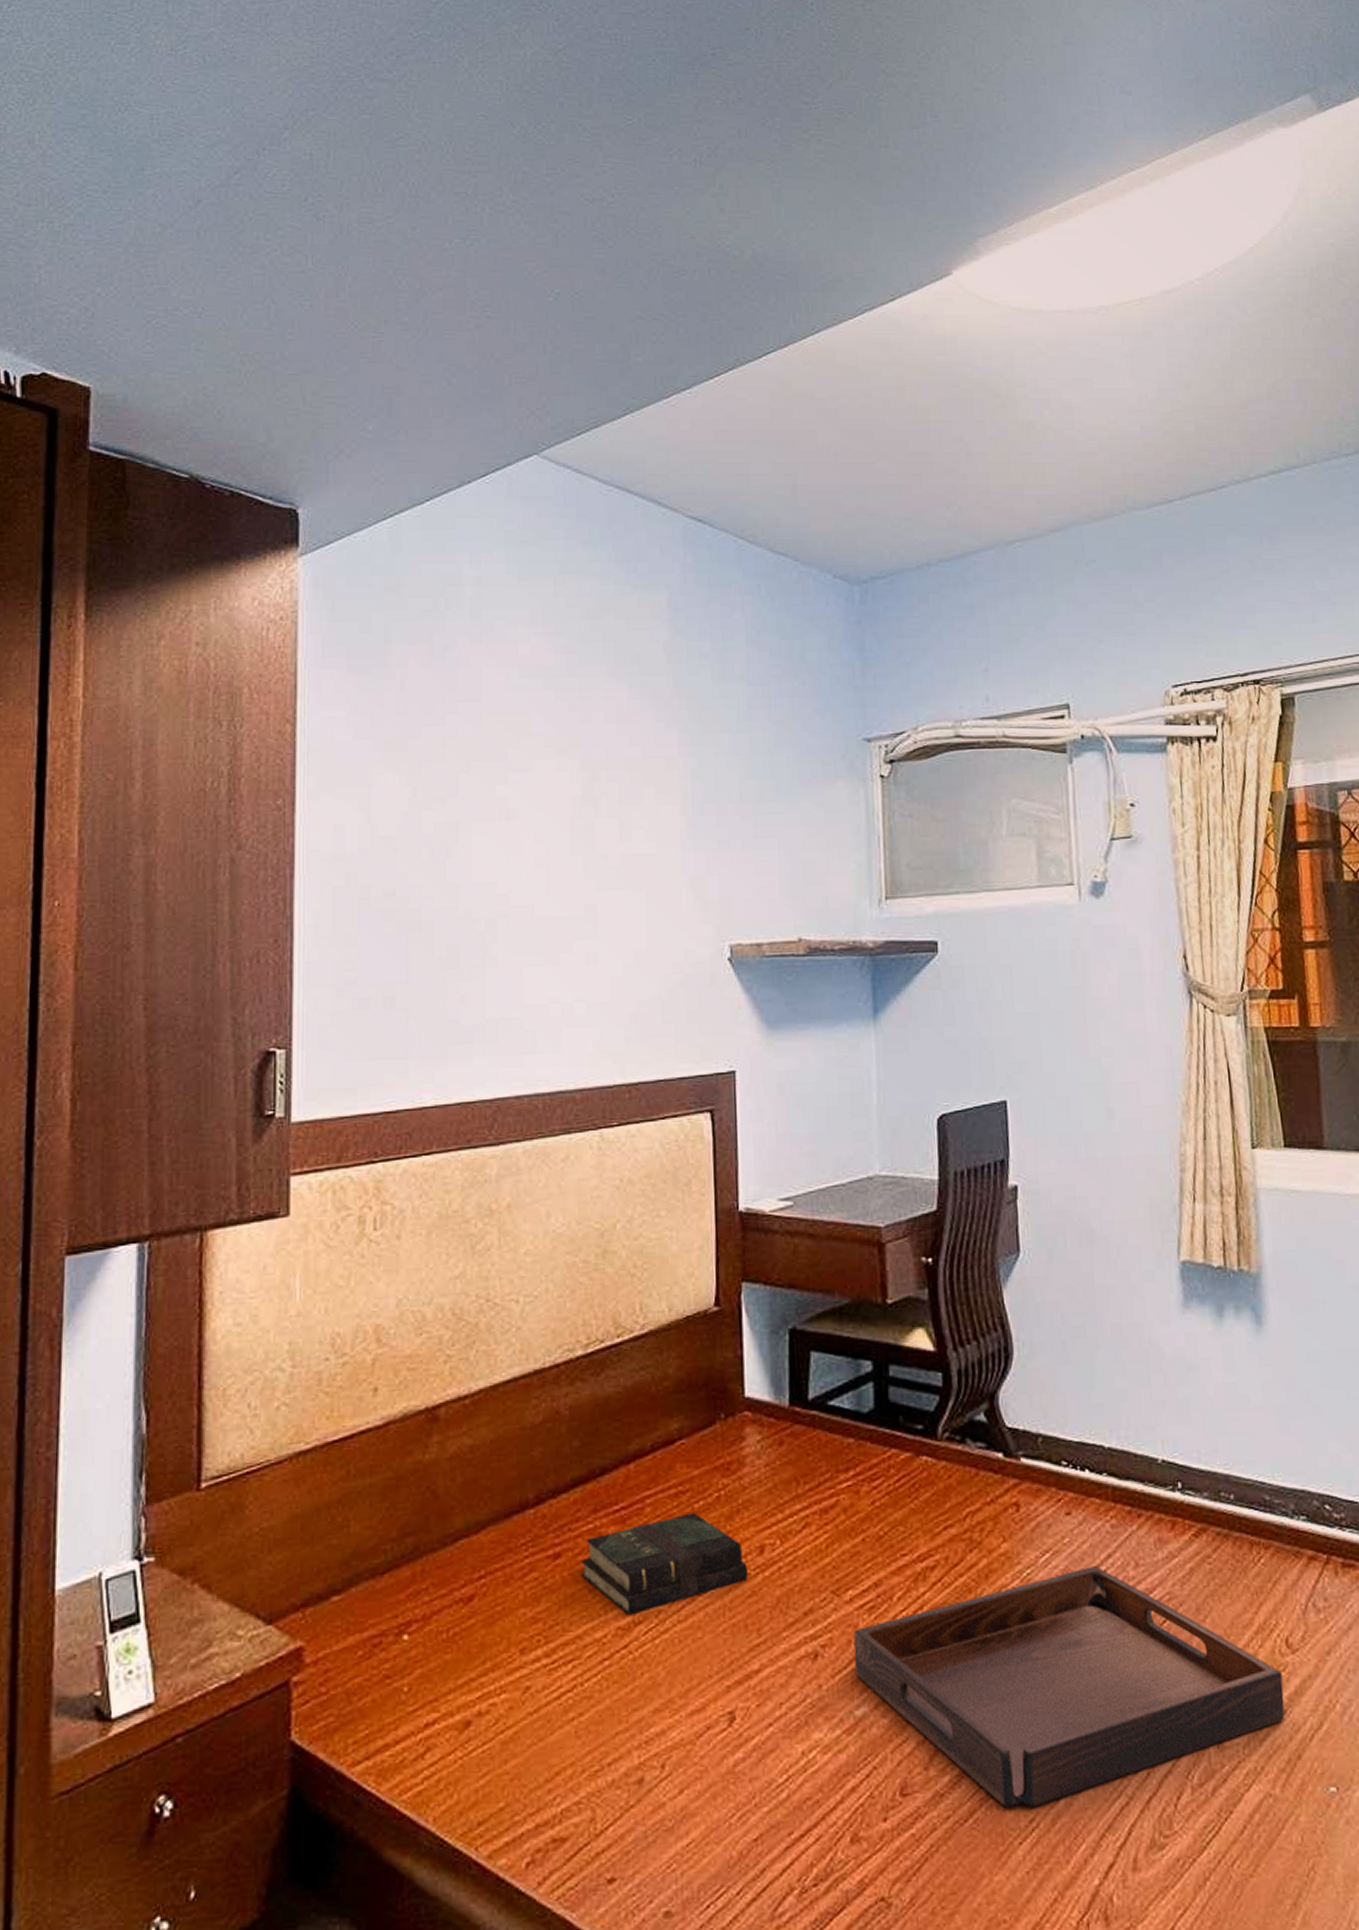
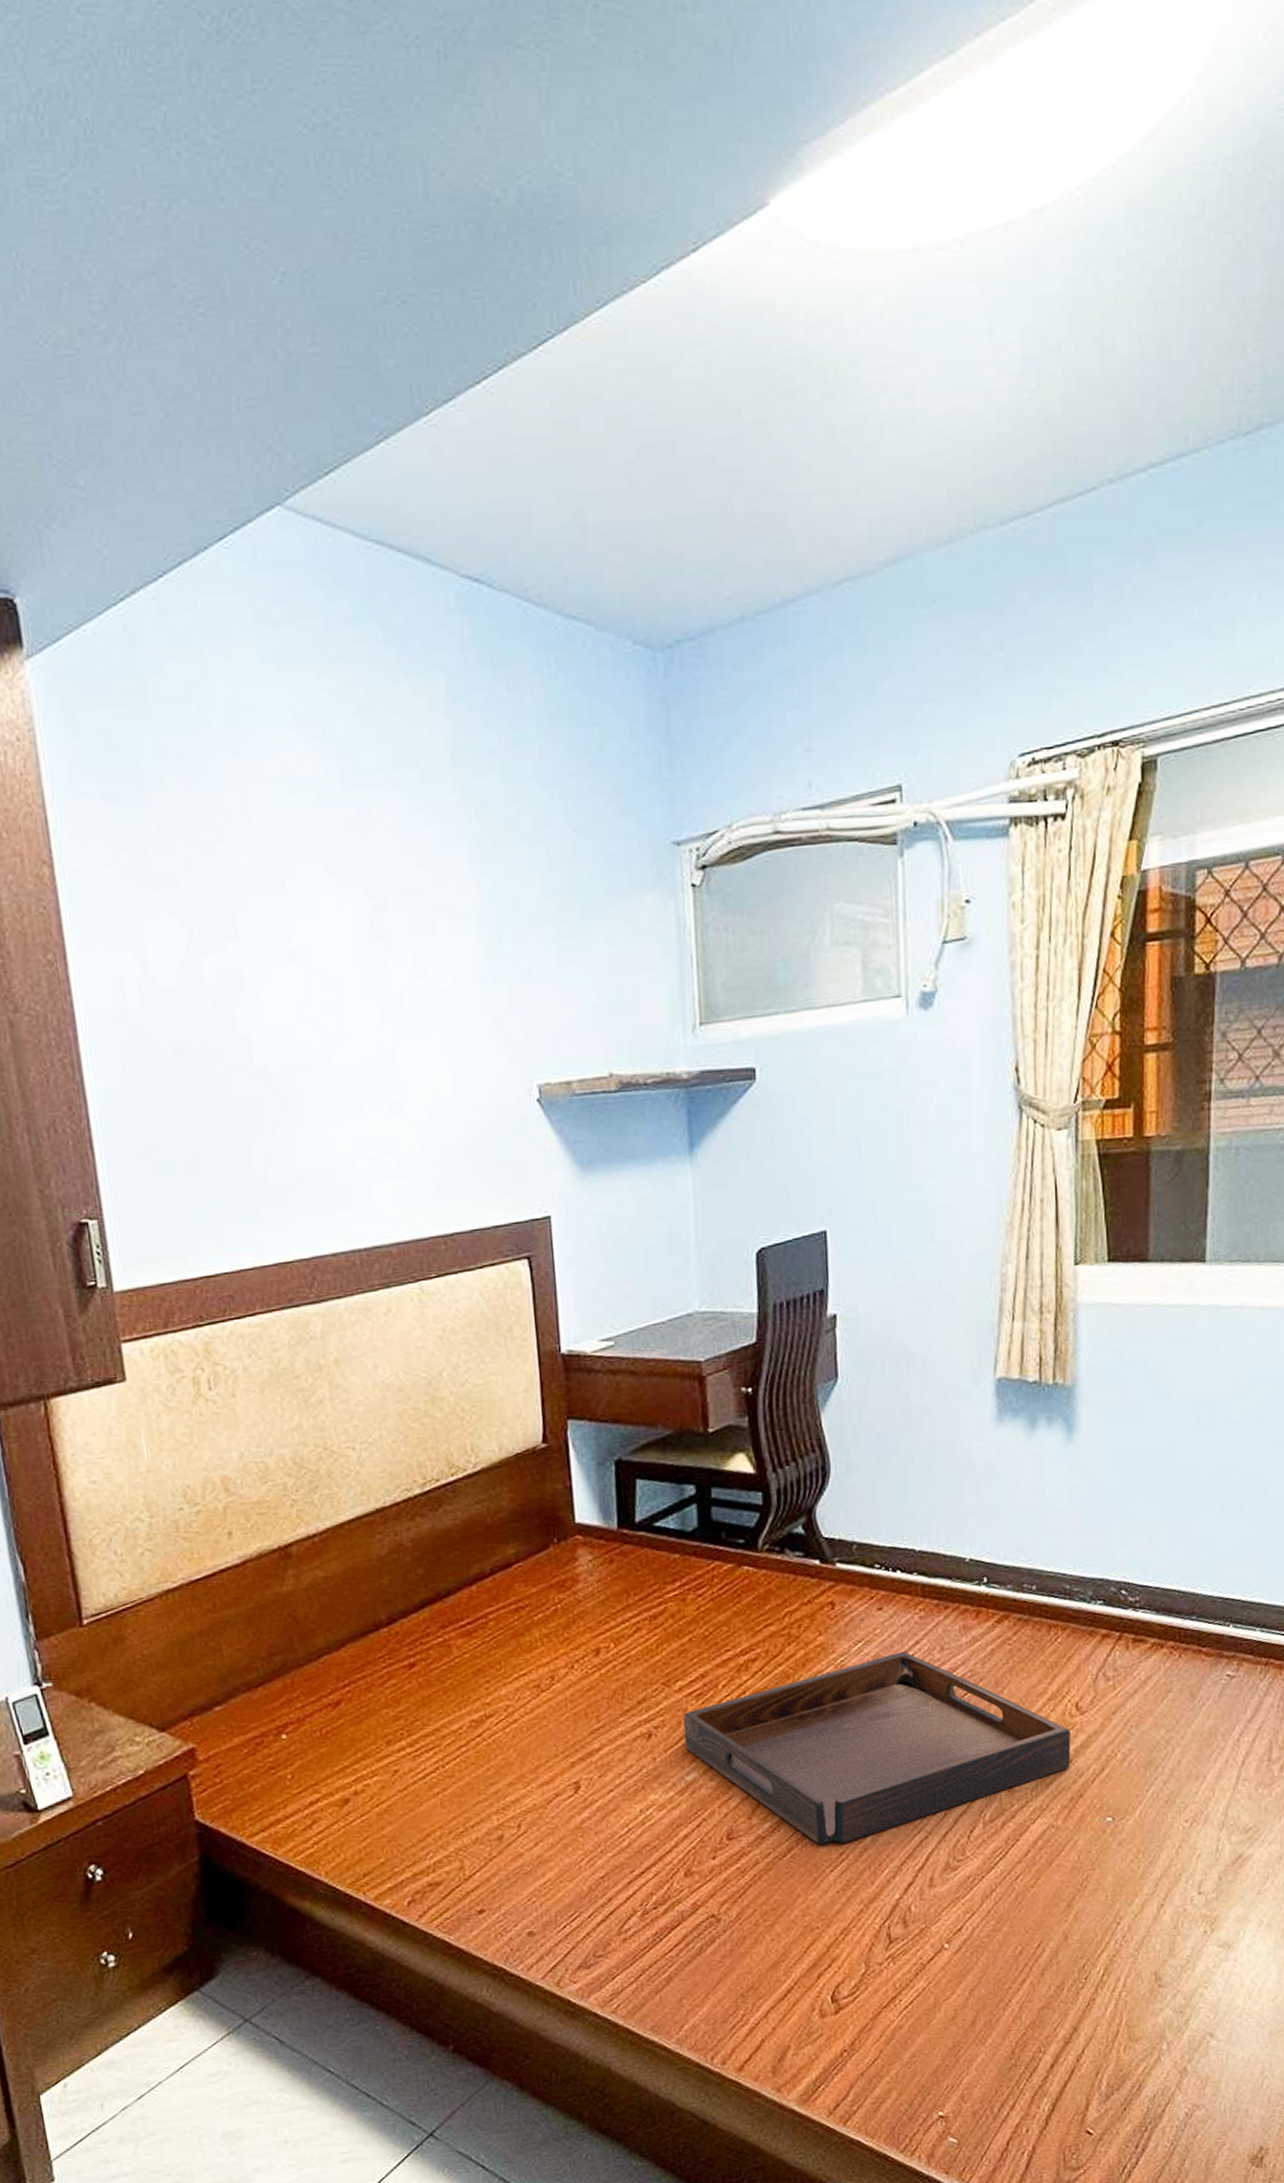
book: present [581,1512,749,1616] -> none [434,1624,587,1711]

